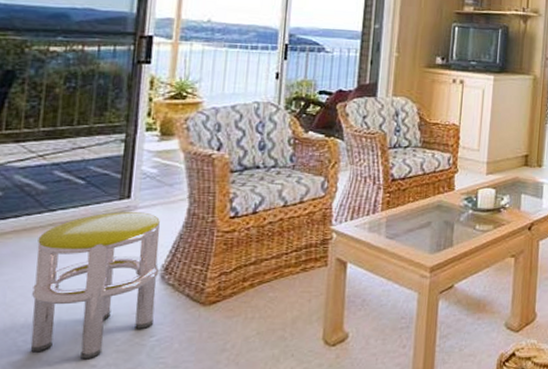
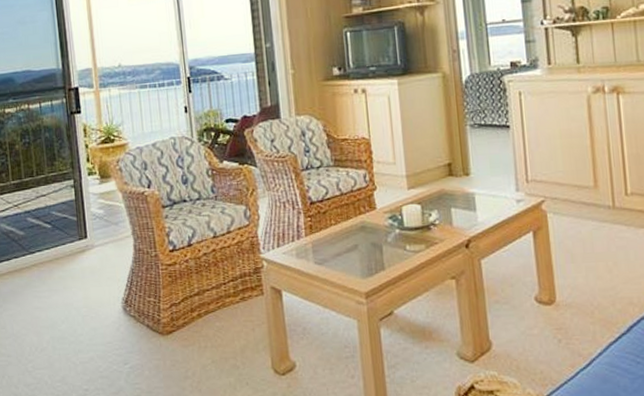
stool: present [30,212,160,360] -> none [26,250,125,384]

